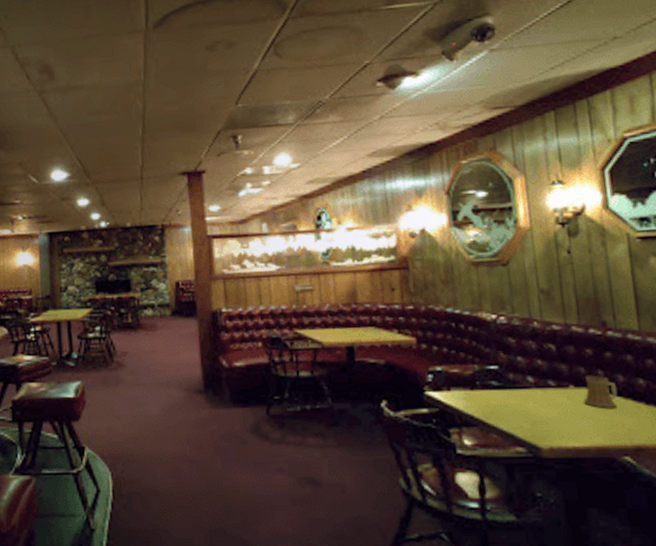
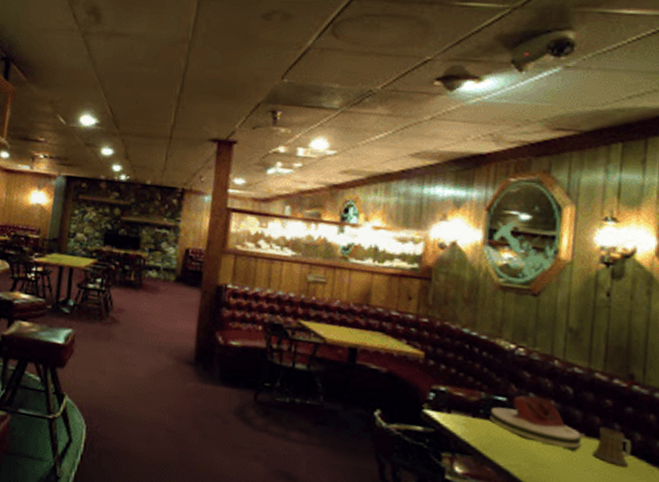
handbag: none [485,359,573,404] -> present [489,395,582,452]

